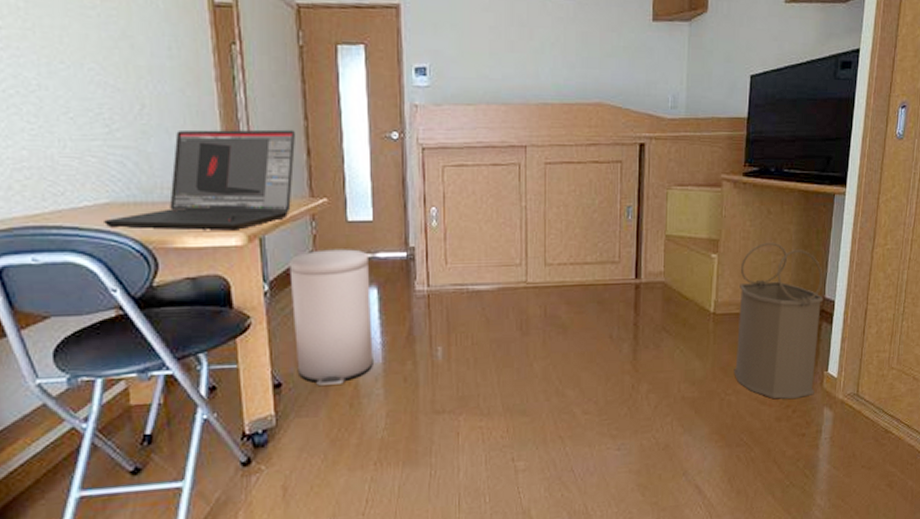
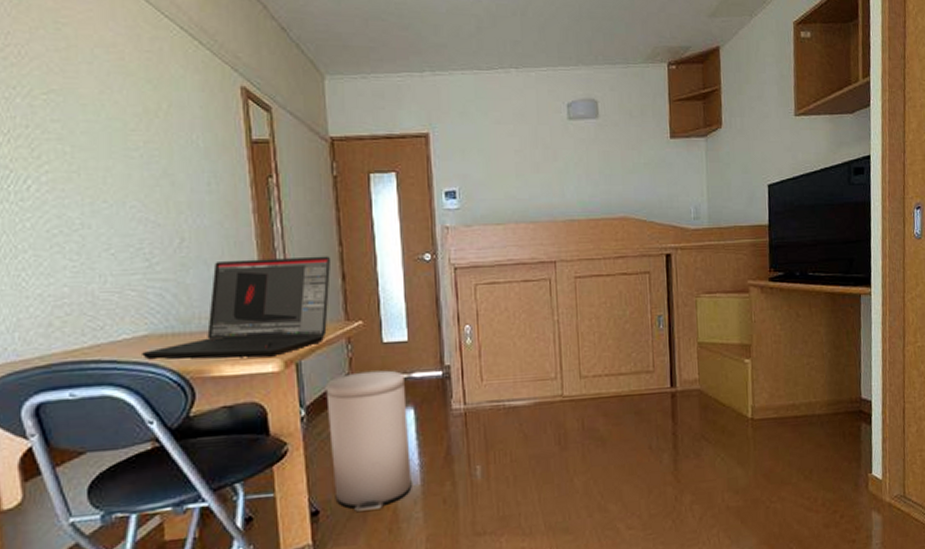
basket: present [733,242,824,400] -> none [774,344,861,505]

